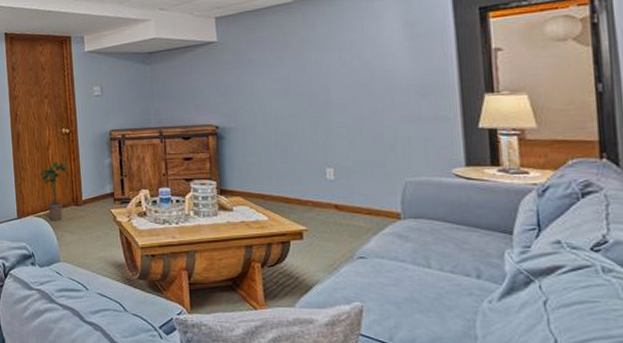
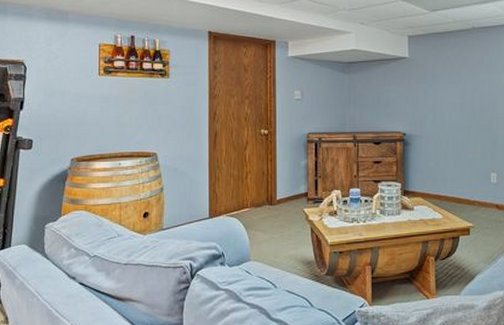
potted plant: present [39,159,70,221] -> none [235,159,266,221]

